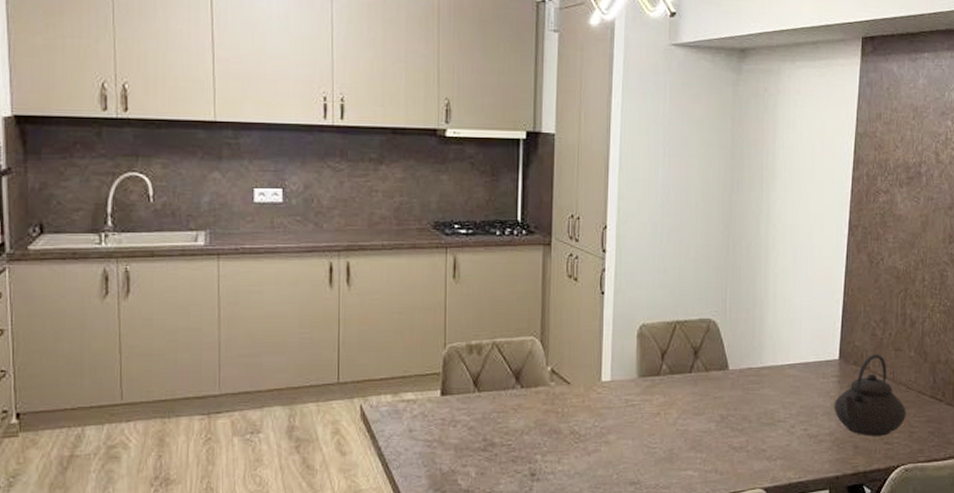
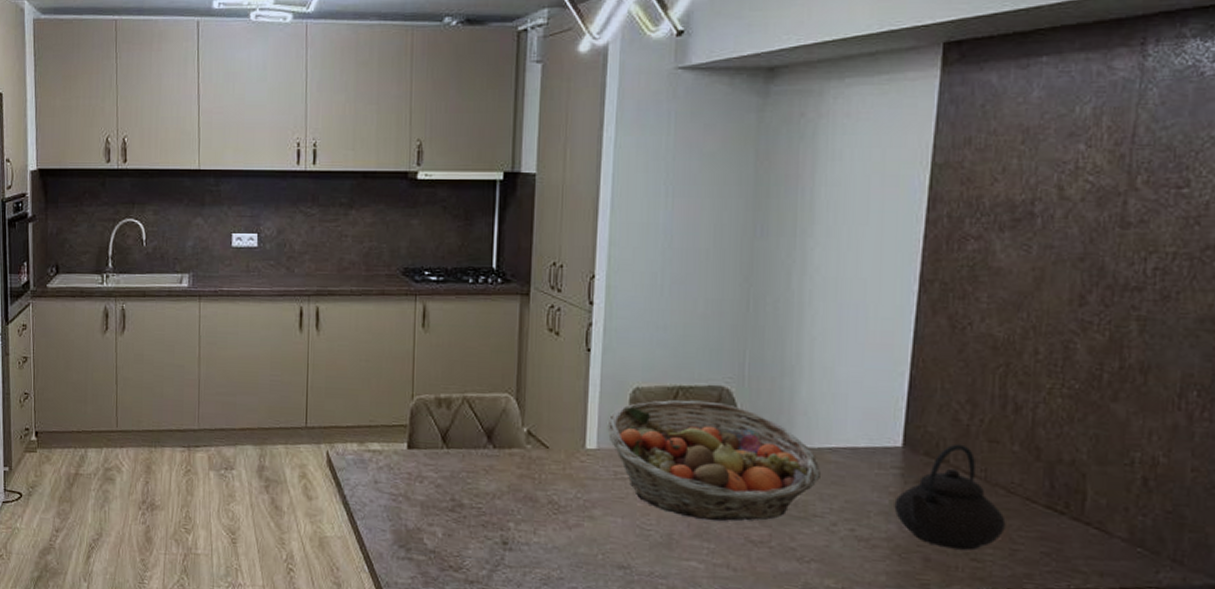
fruit basket: none [619,332,784,434] -> present [607,399,822,521]

